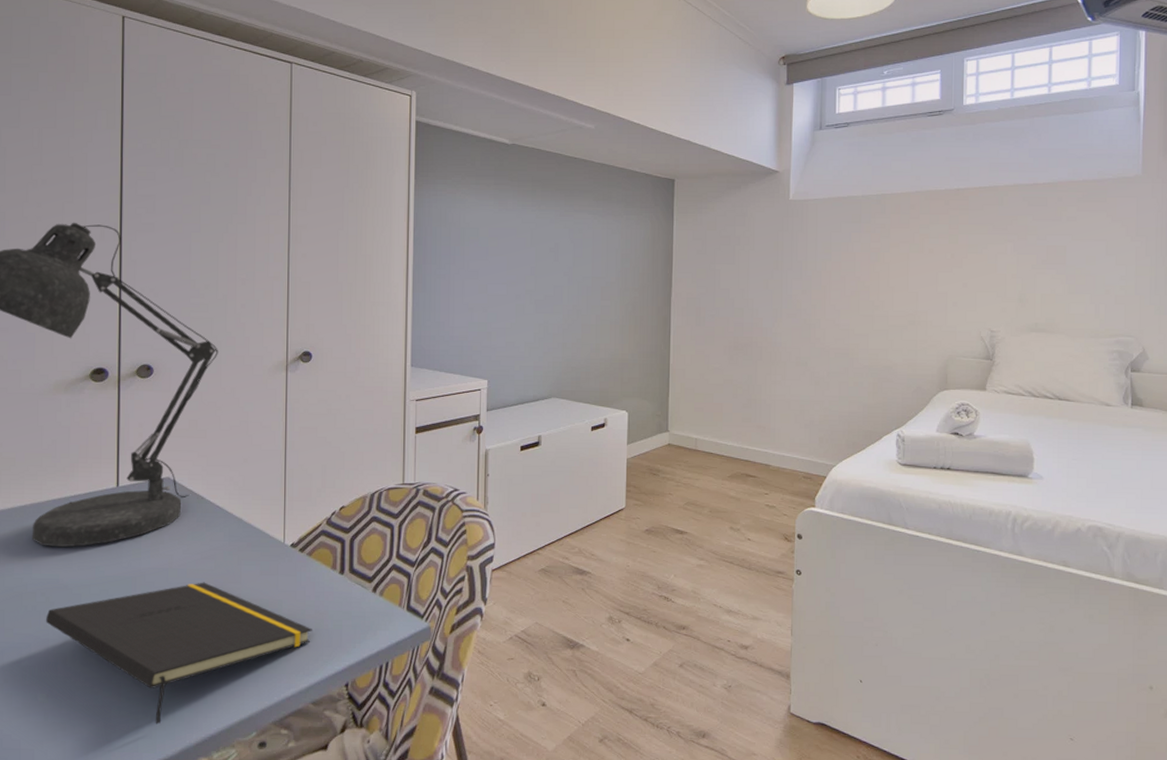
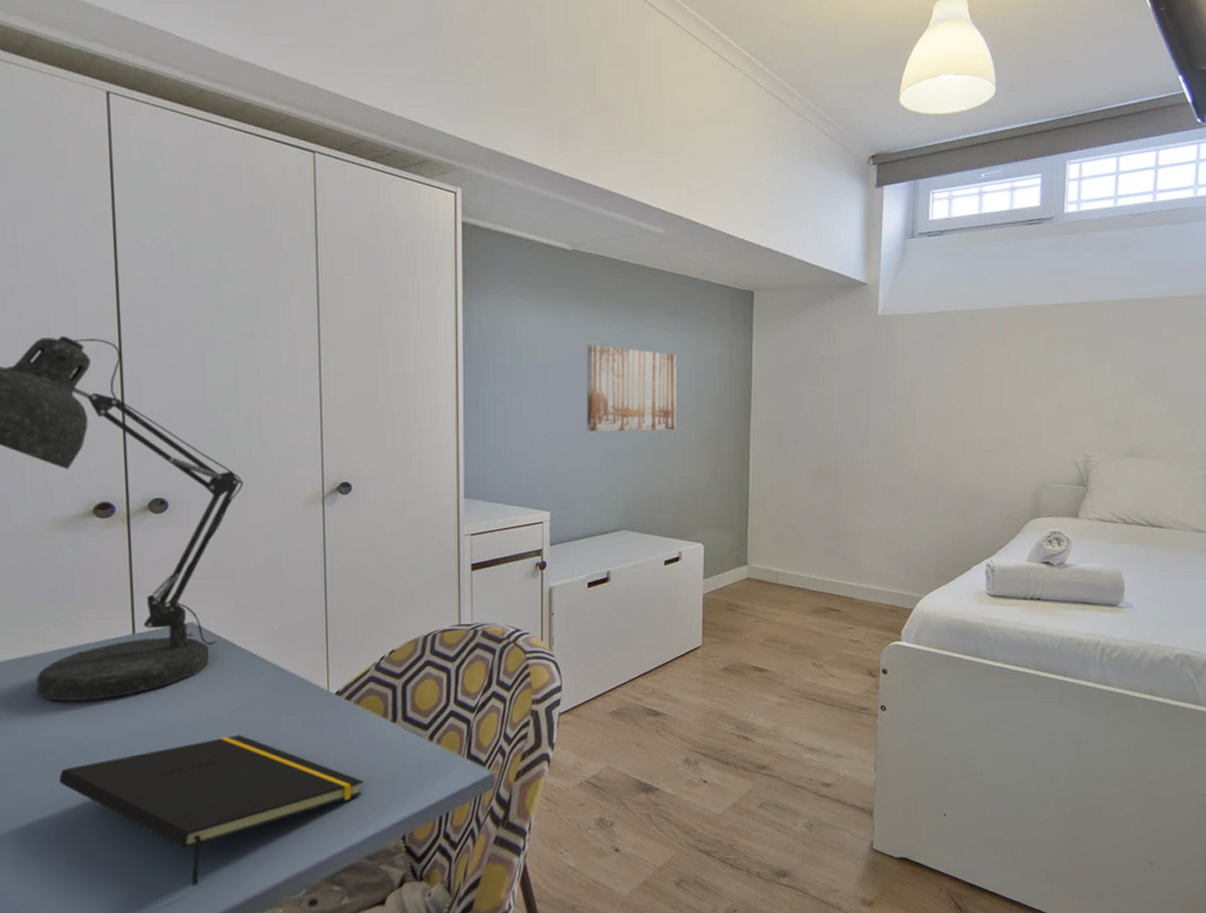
wall art: none [521,228,604,307] -> present [586,345,677,432]

